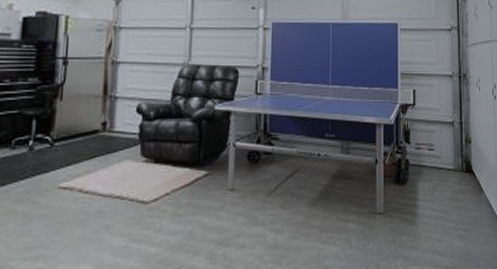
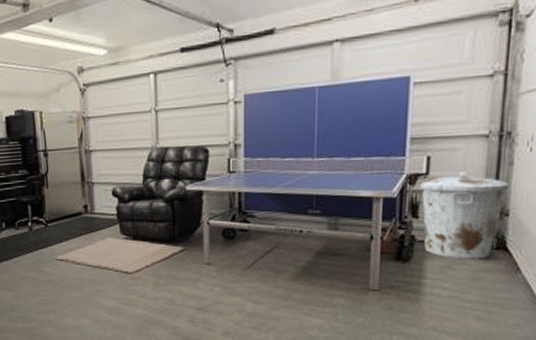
trash can: none [408,104,468,182] -> present [418,172,508,260]

